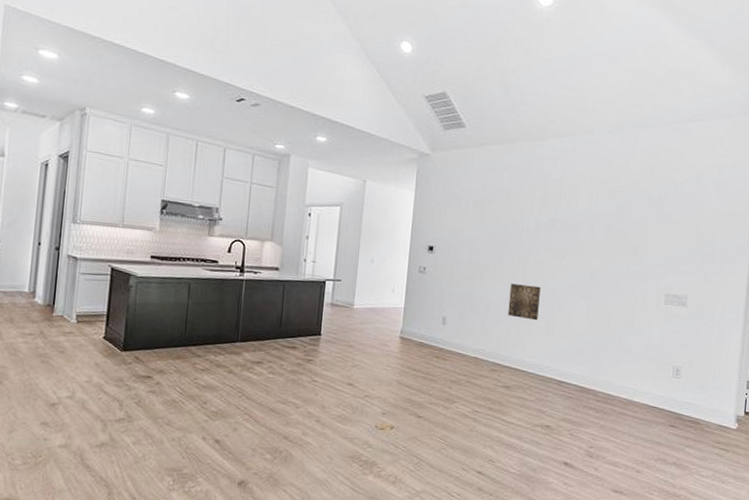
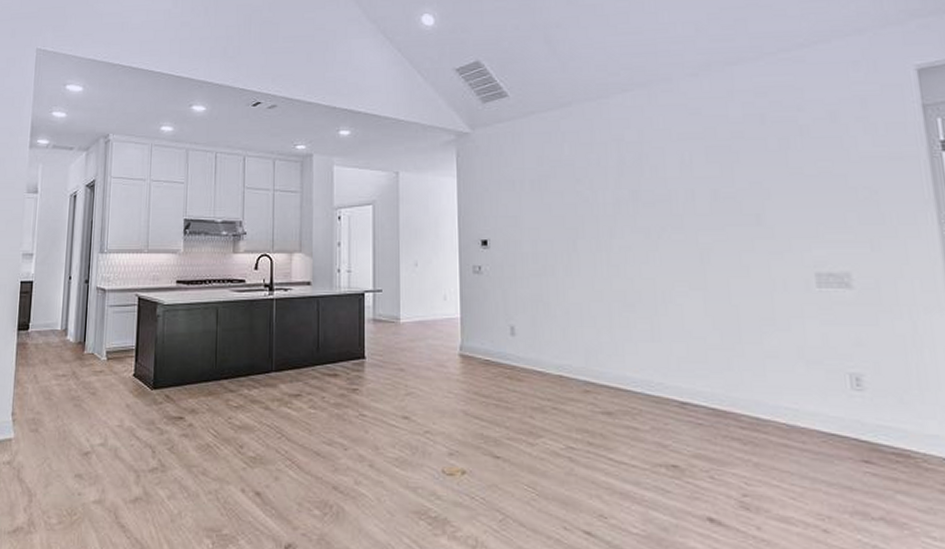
wall art: present [507,284,541,321] -> none [592,277,636,323]

